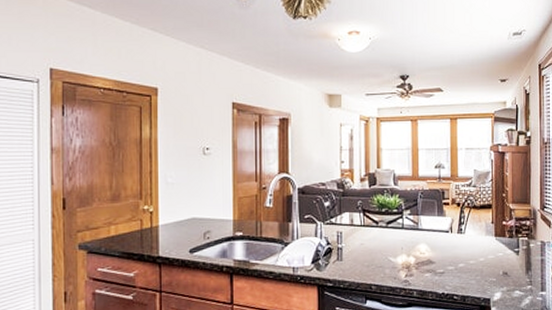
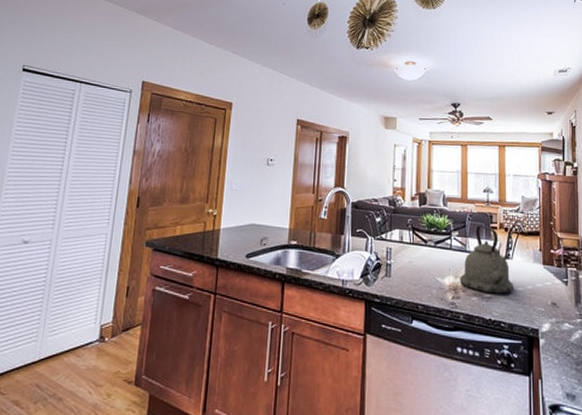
kettle: none [413,202,467,269] -> present [460,225,514,294]

